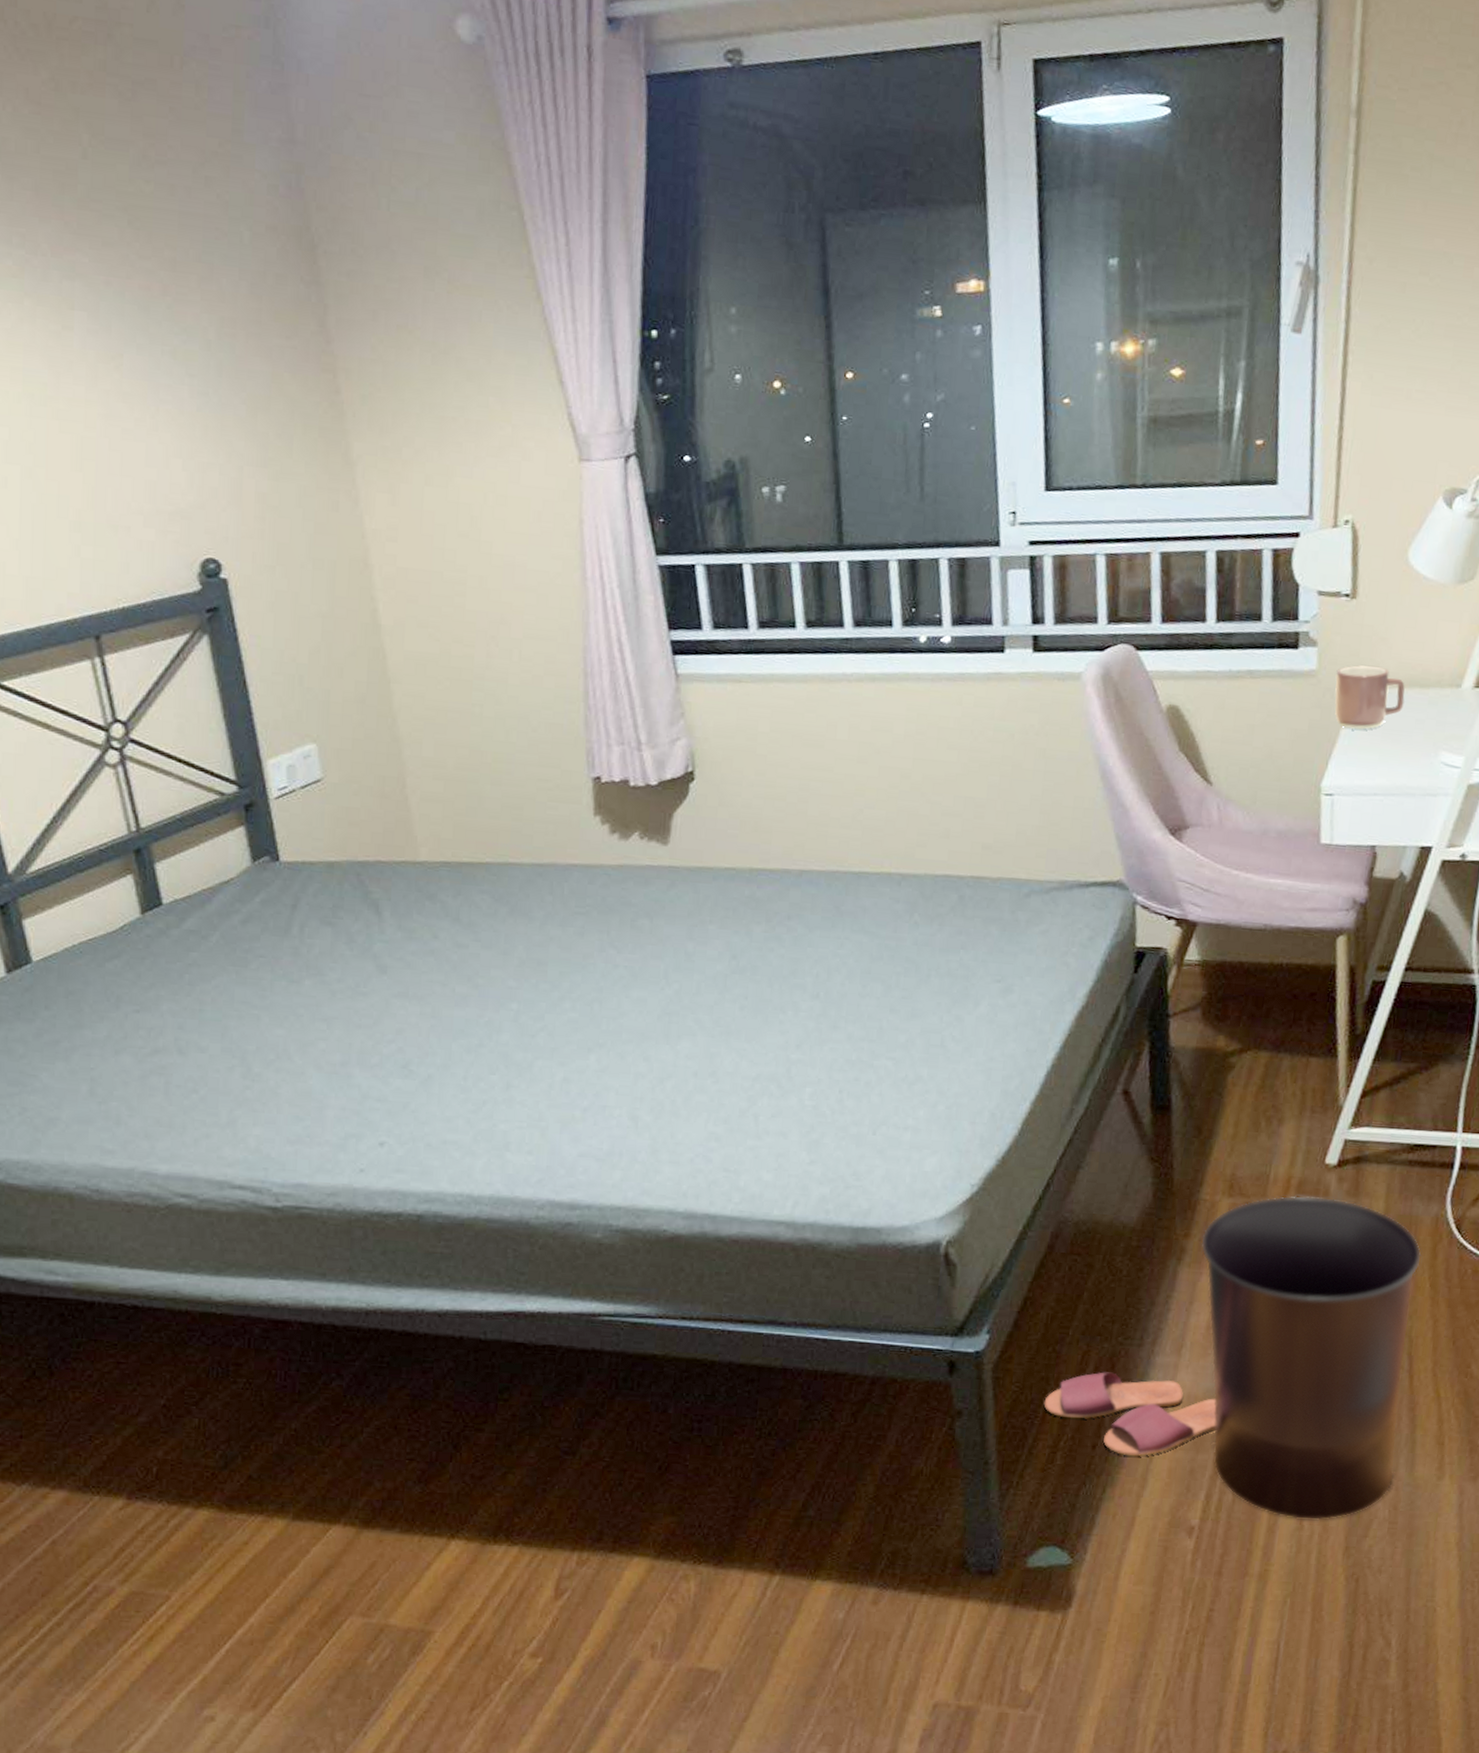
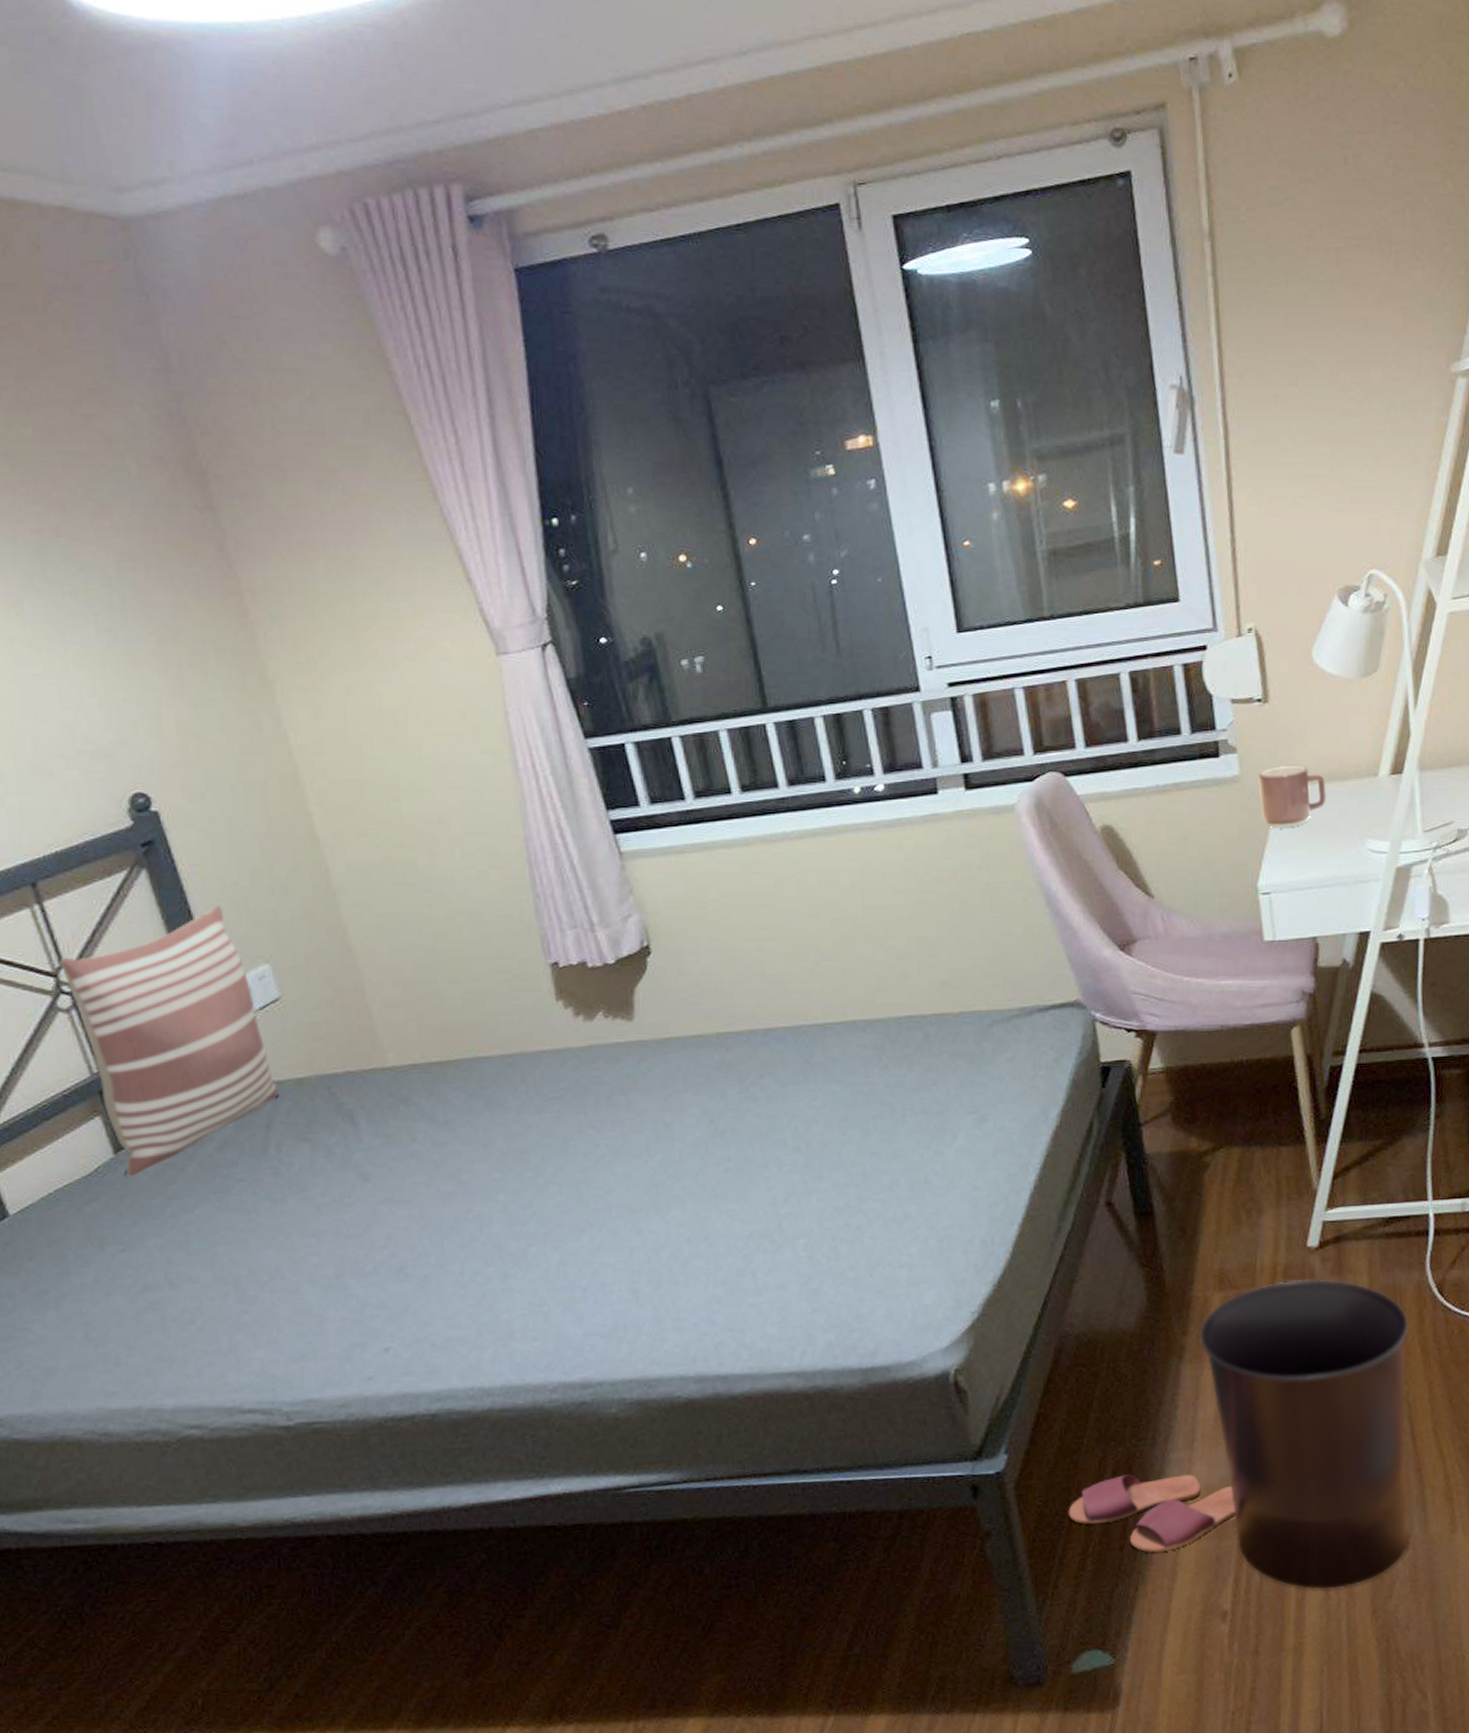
pillow: none [113,679,309,940] -> present [60,905,279,1177]

